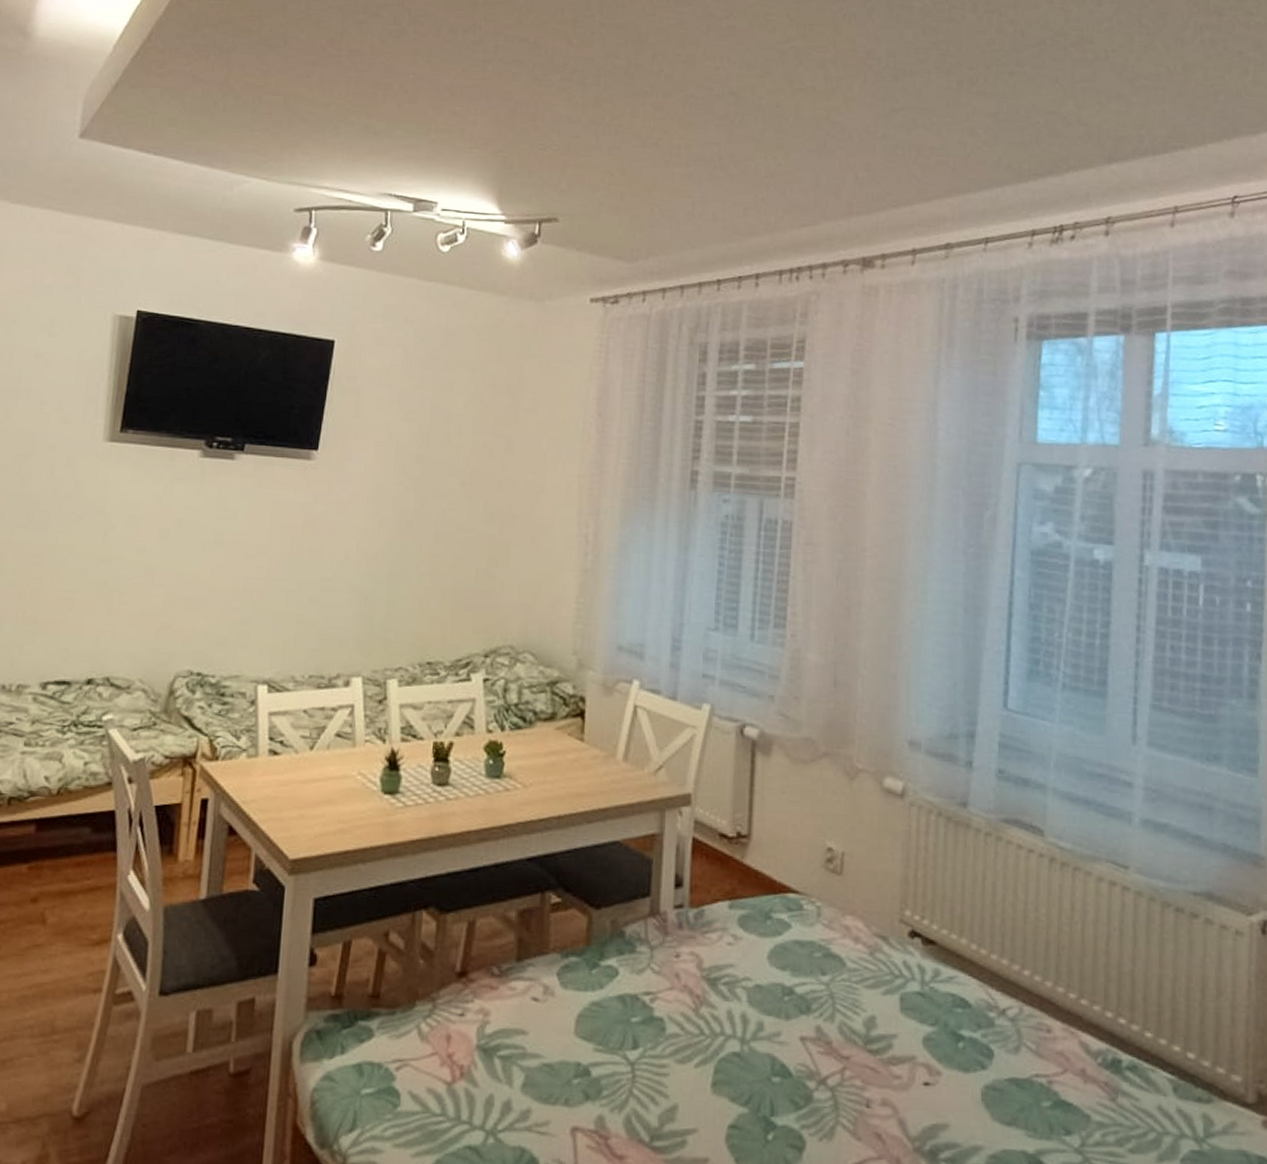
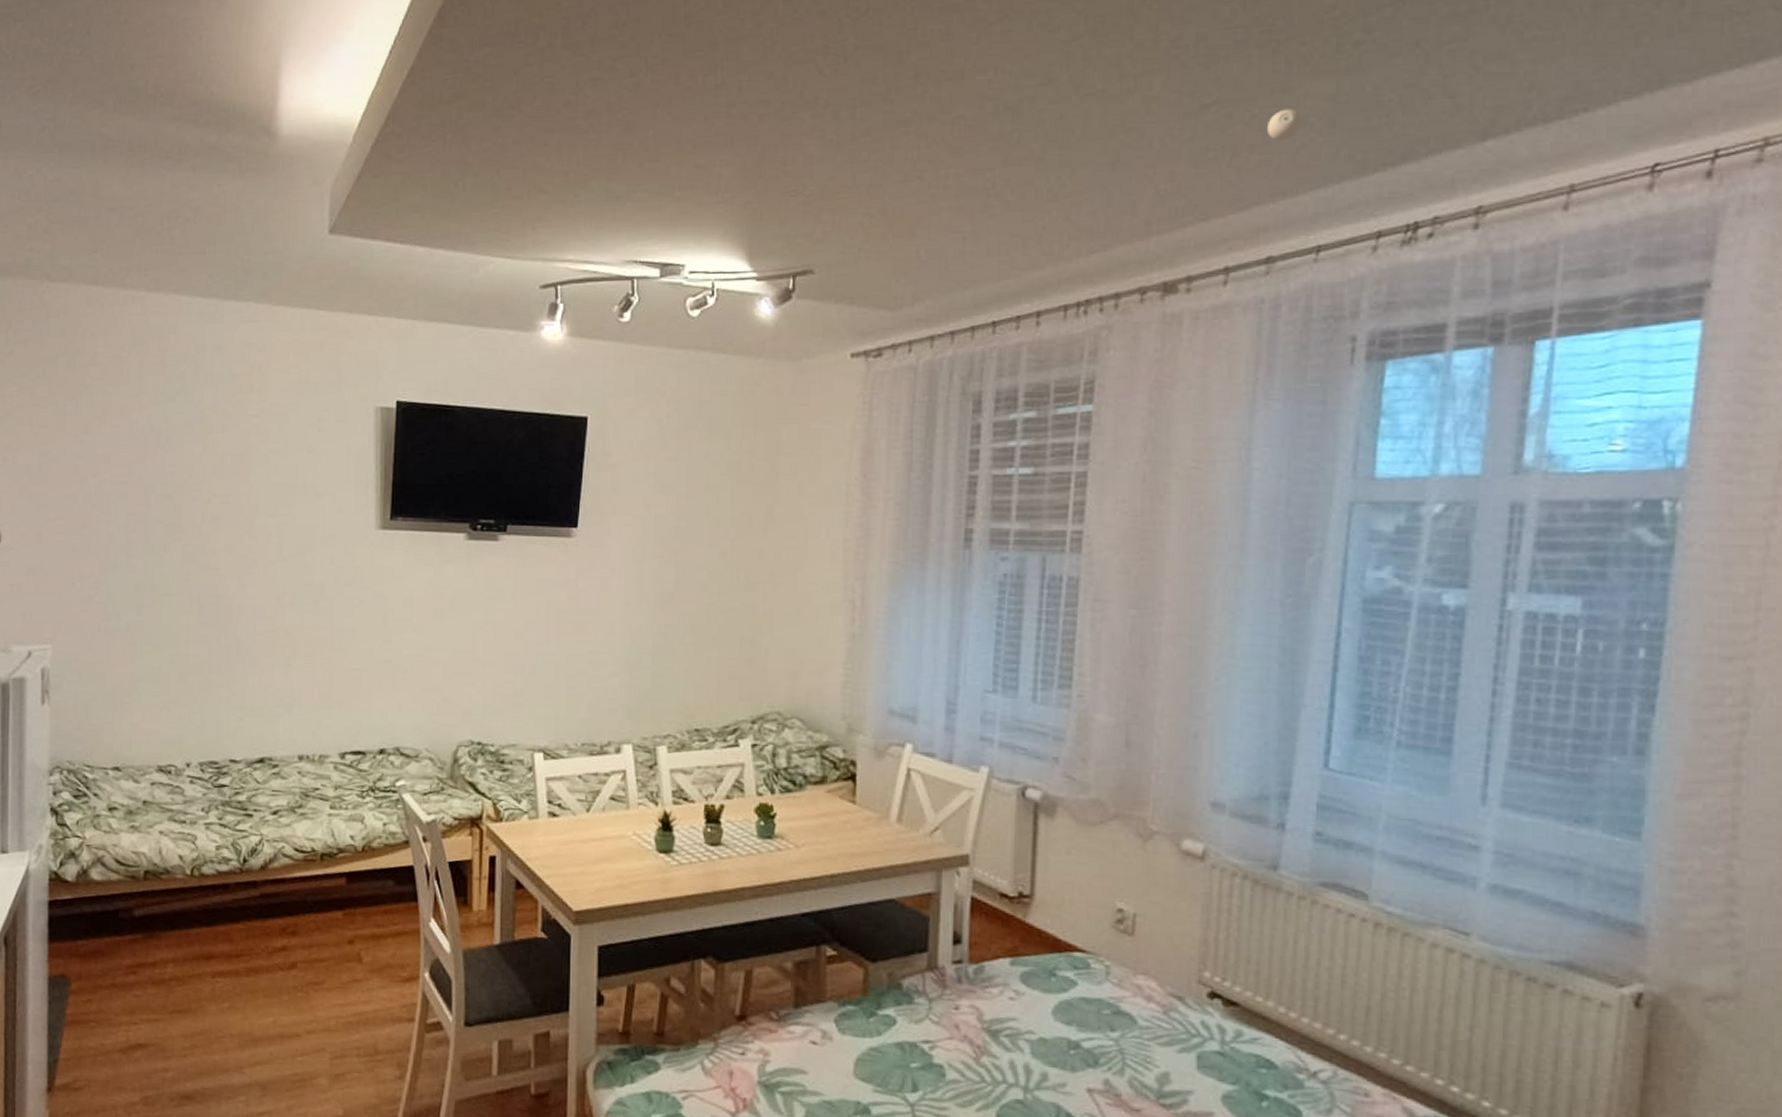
eyeball: none [944,120,971,146] -> present [1268,109,1302,140]

